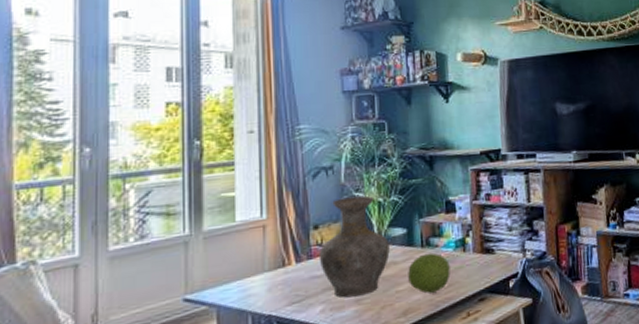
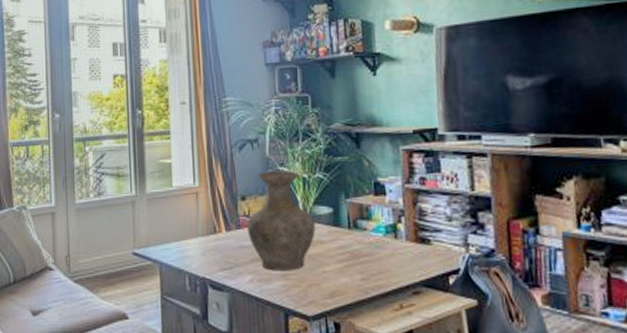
fruit: present [408,252,451,293] -> none [334,236,381,278]

